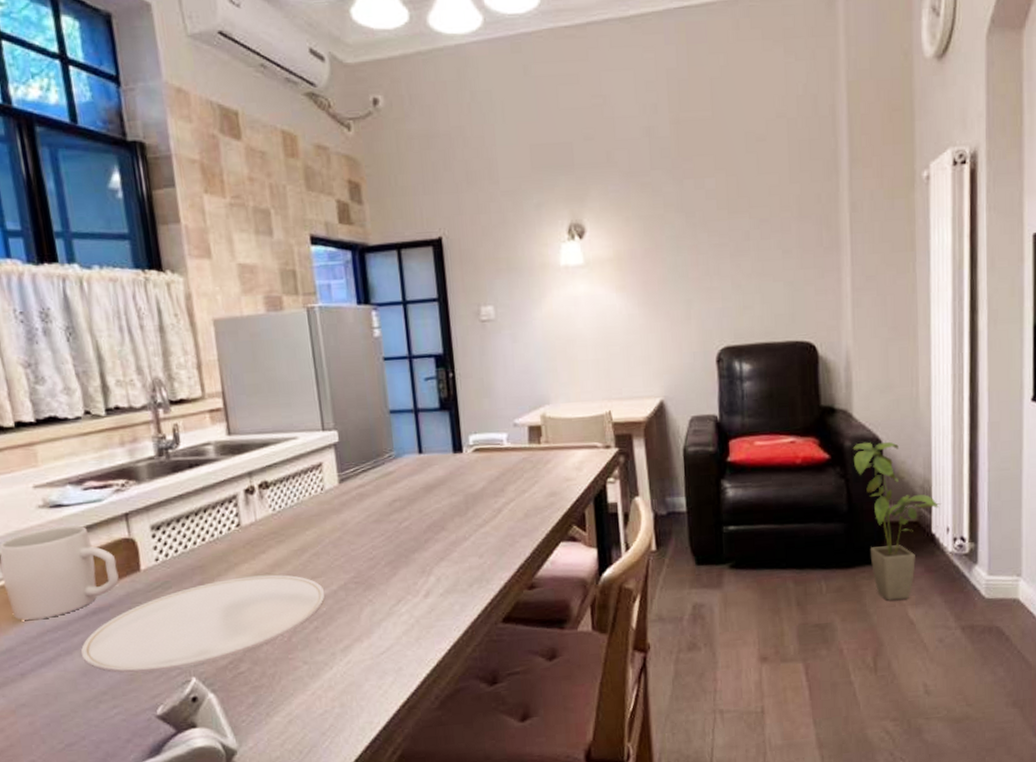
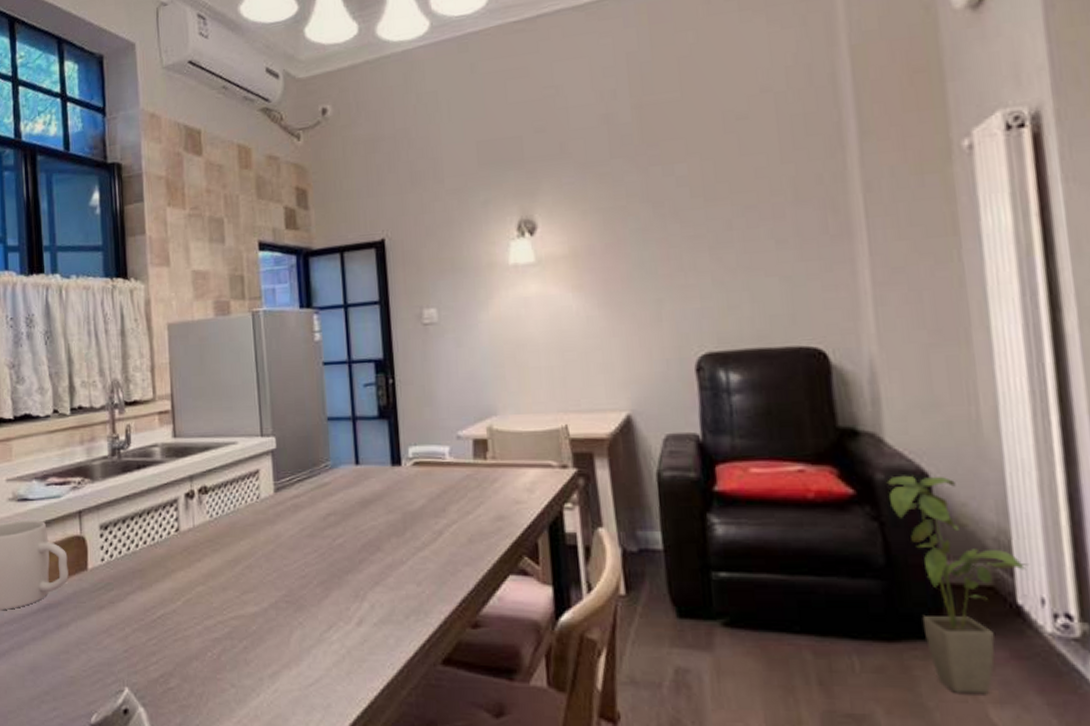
plate: present [80,574,325,673] -> none [30,585,256,676]

